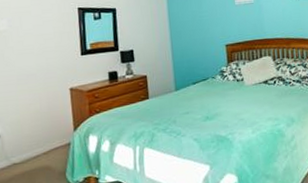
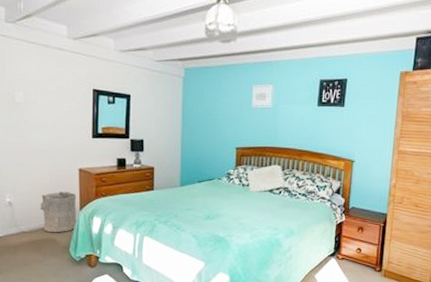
laundry hamper: none [31,113,73,160] -> present [39,192,77,233]

